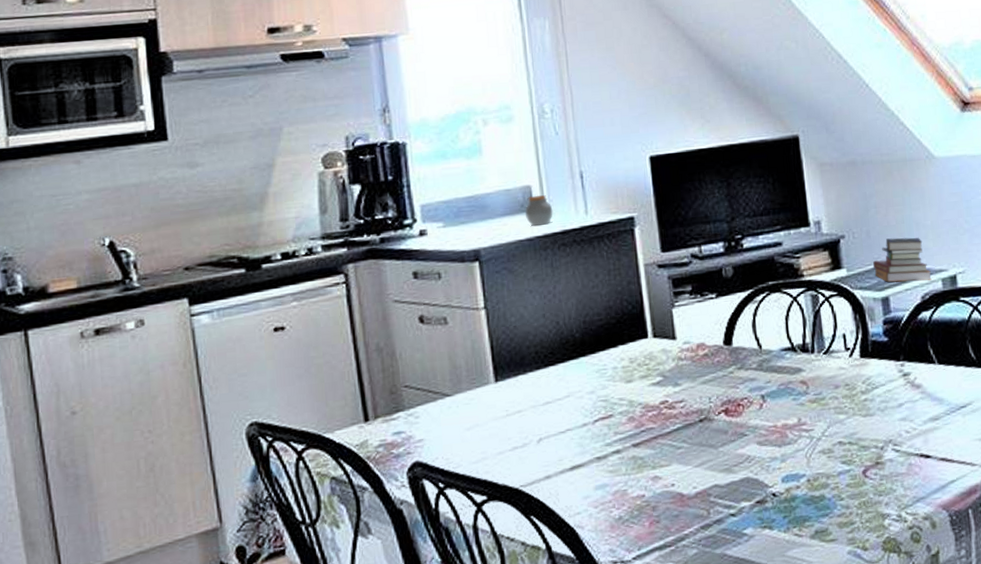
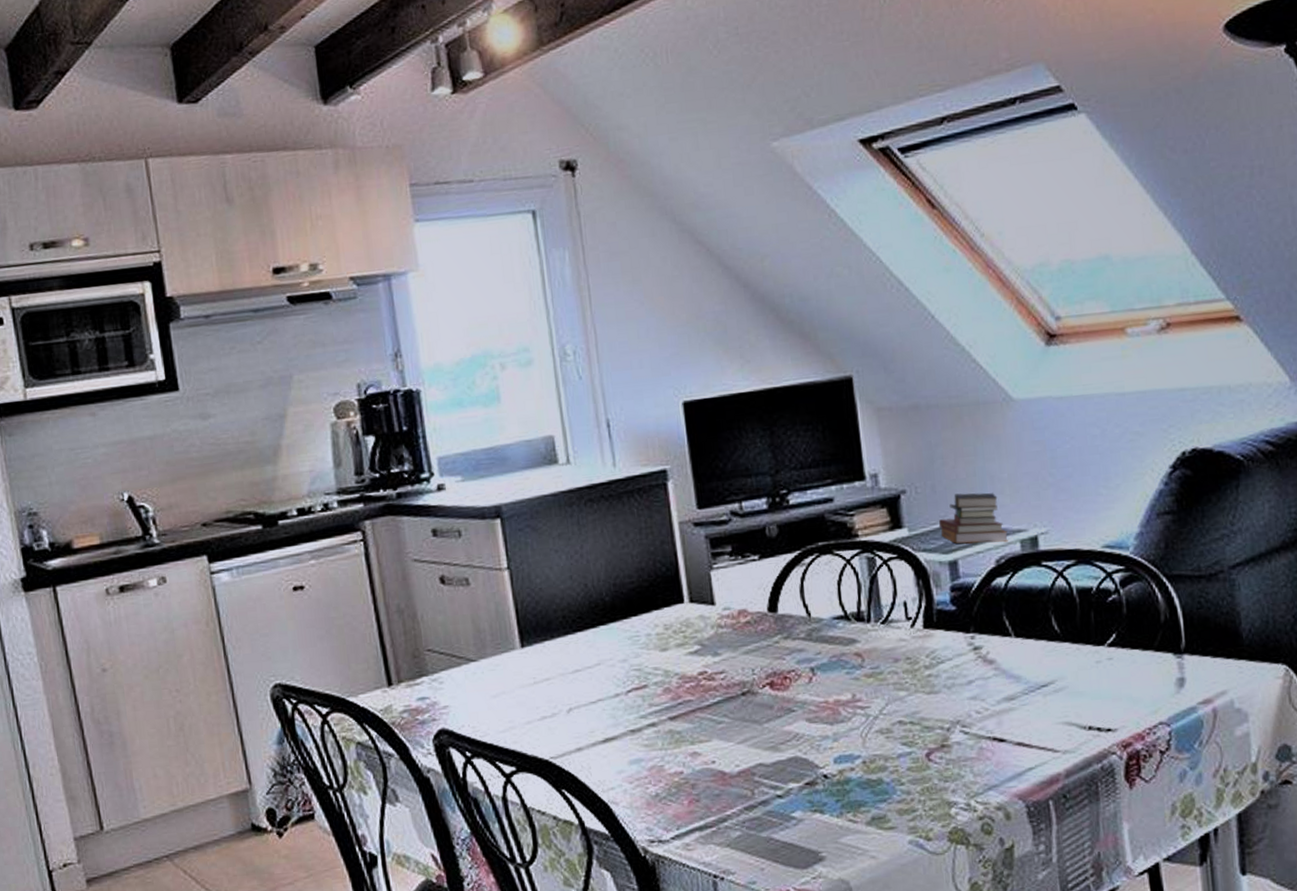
jar: present [524,195,553,227] -> none [547,446,579,481]

